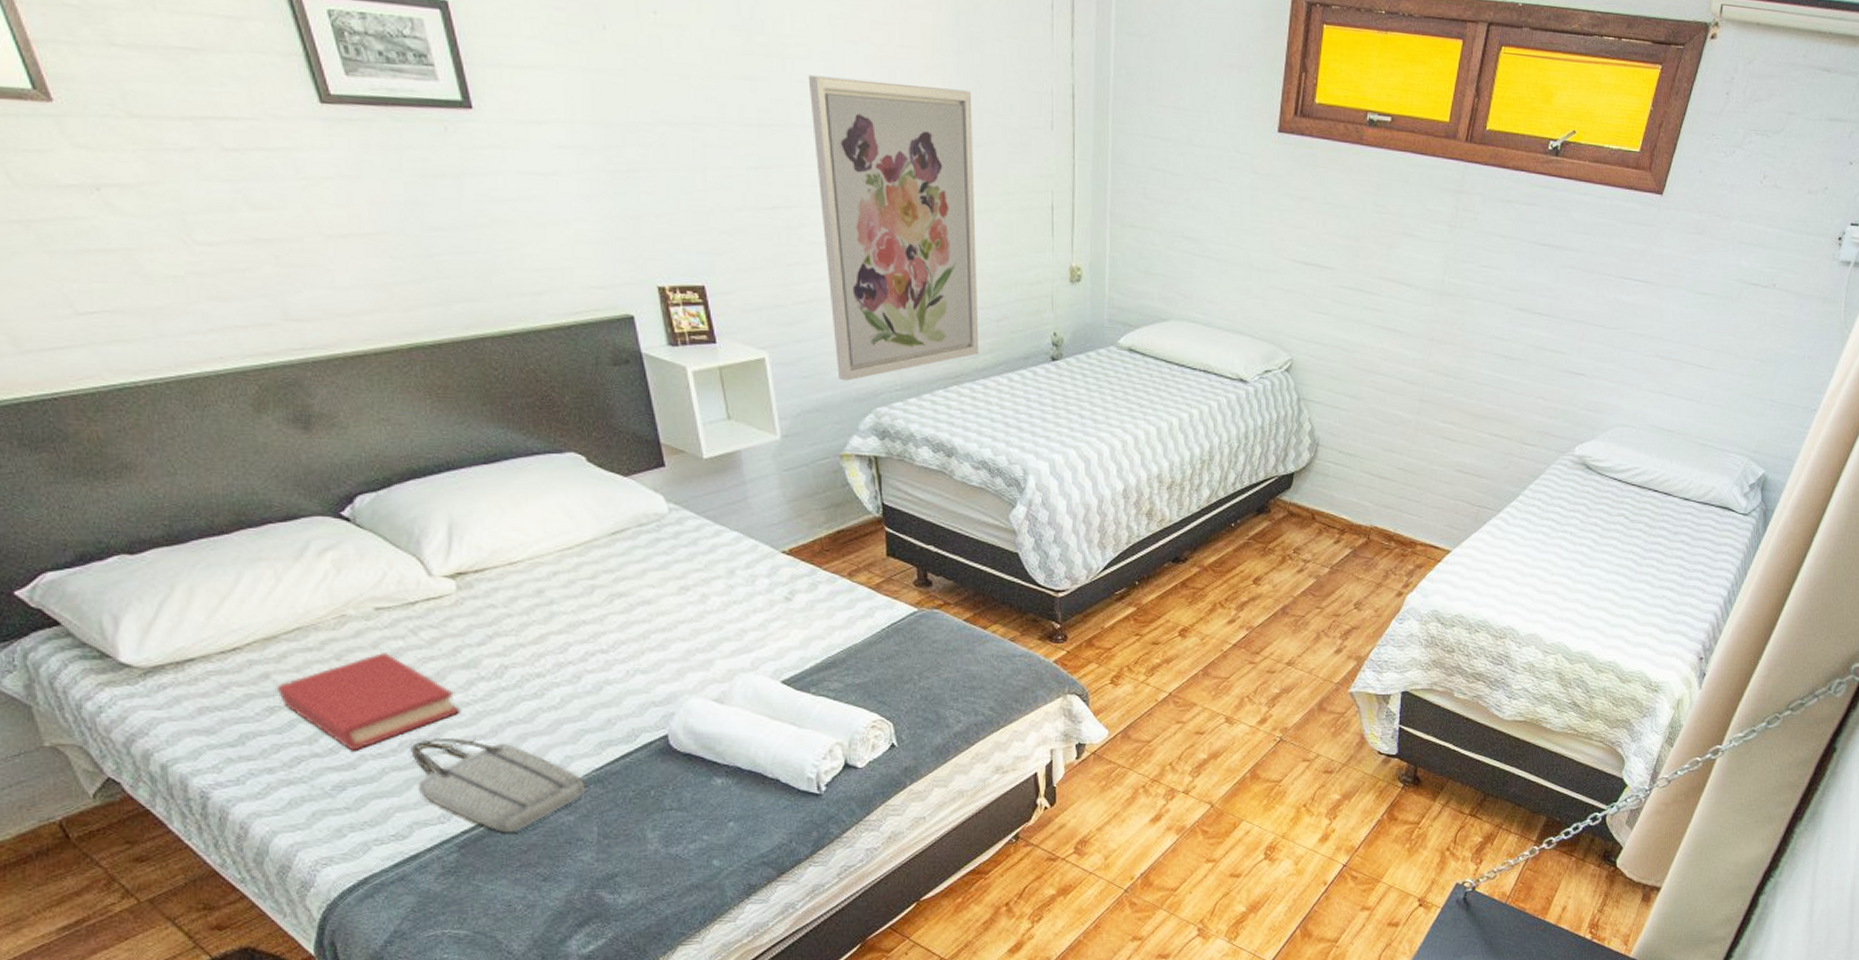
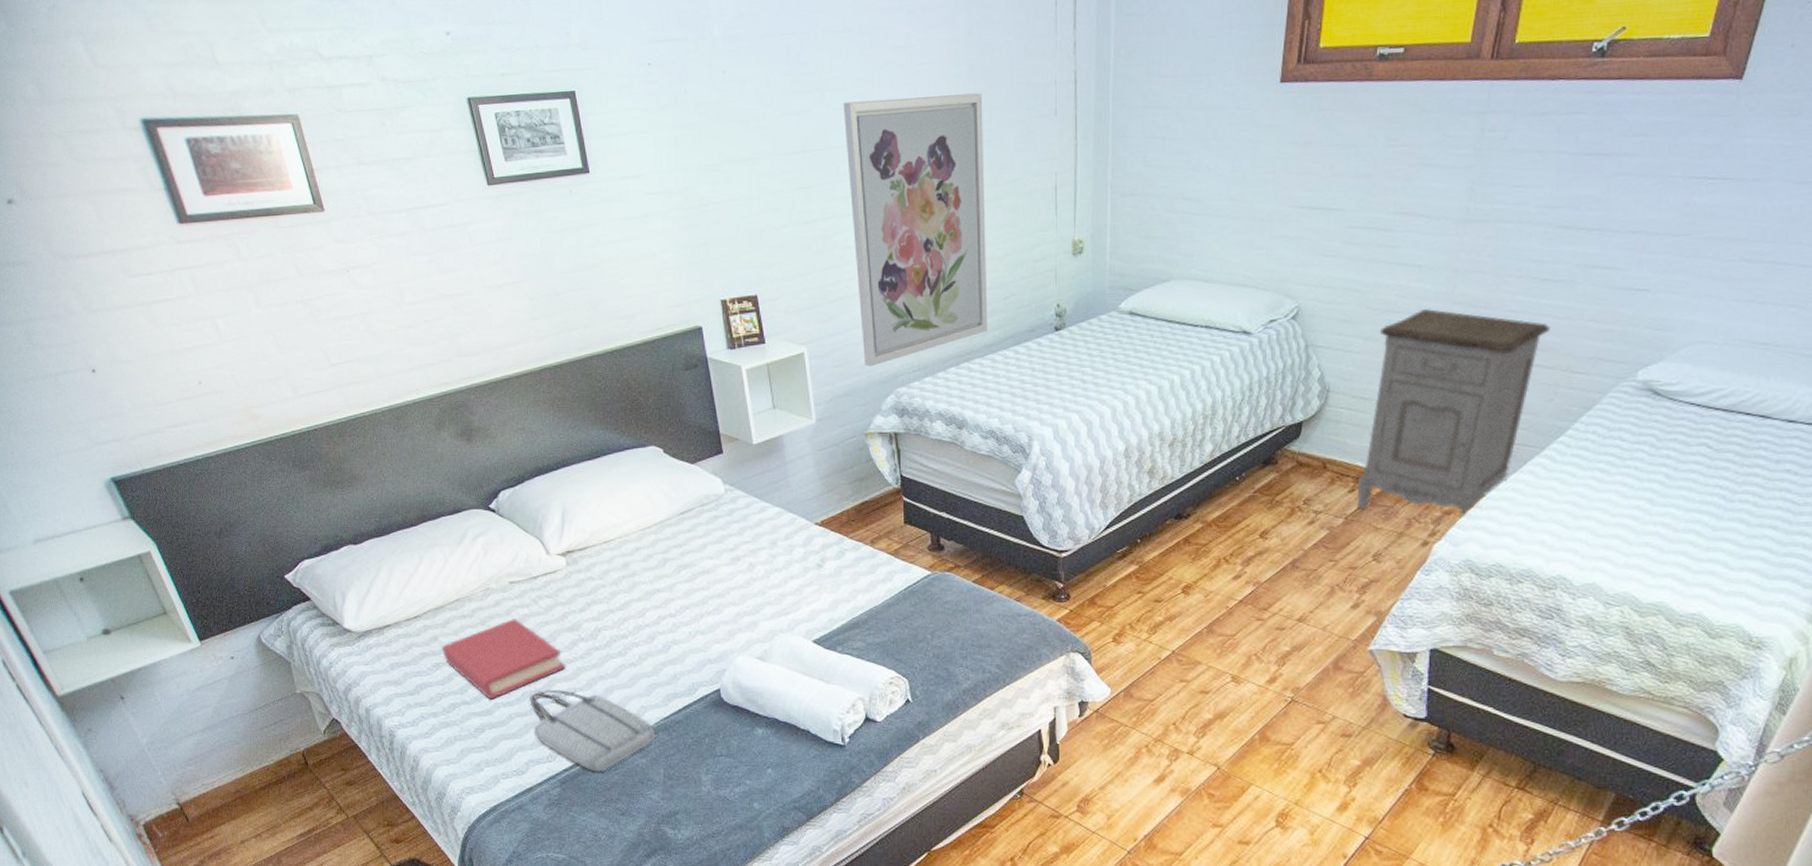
nightstand: none [1342,374,1509,571] -> present [1357,309,1551,517]

